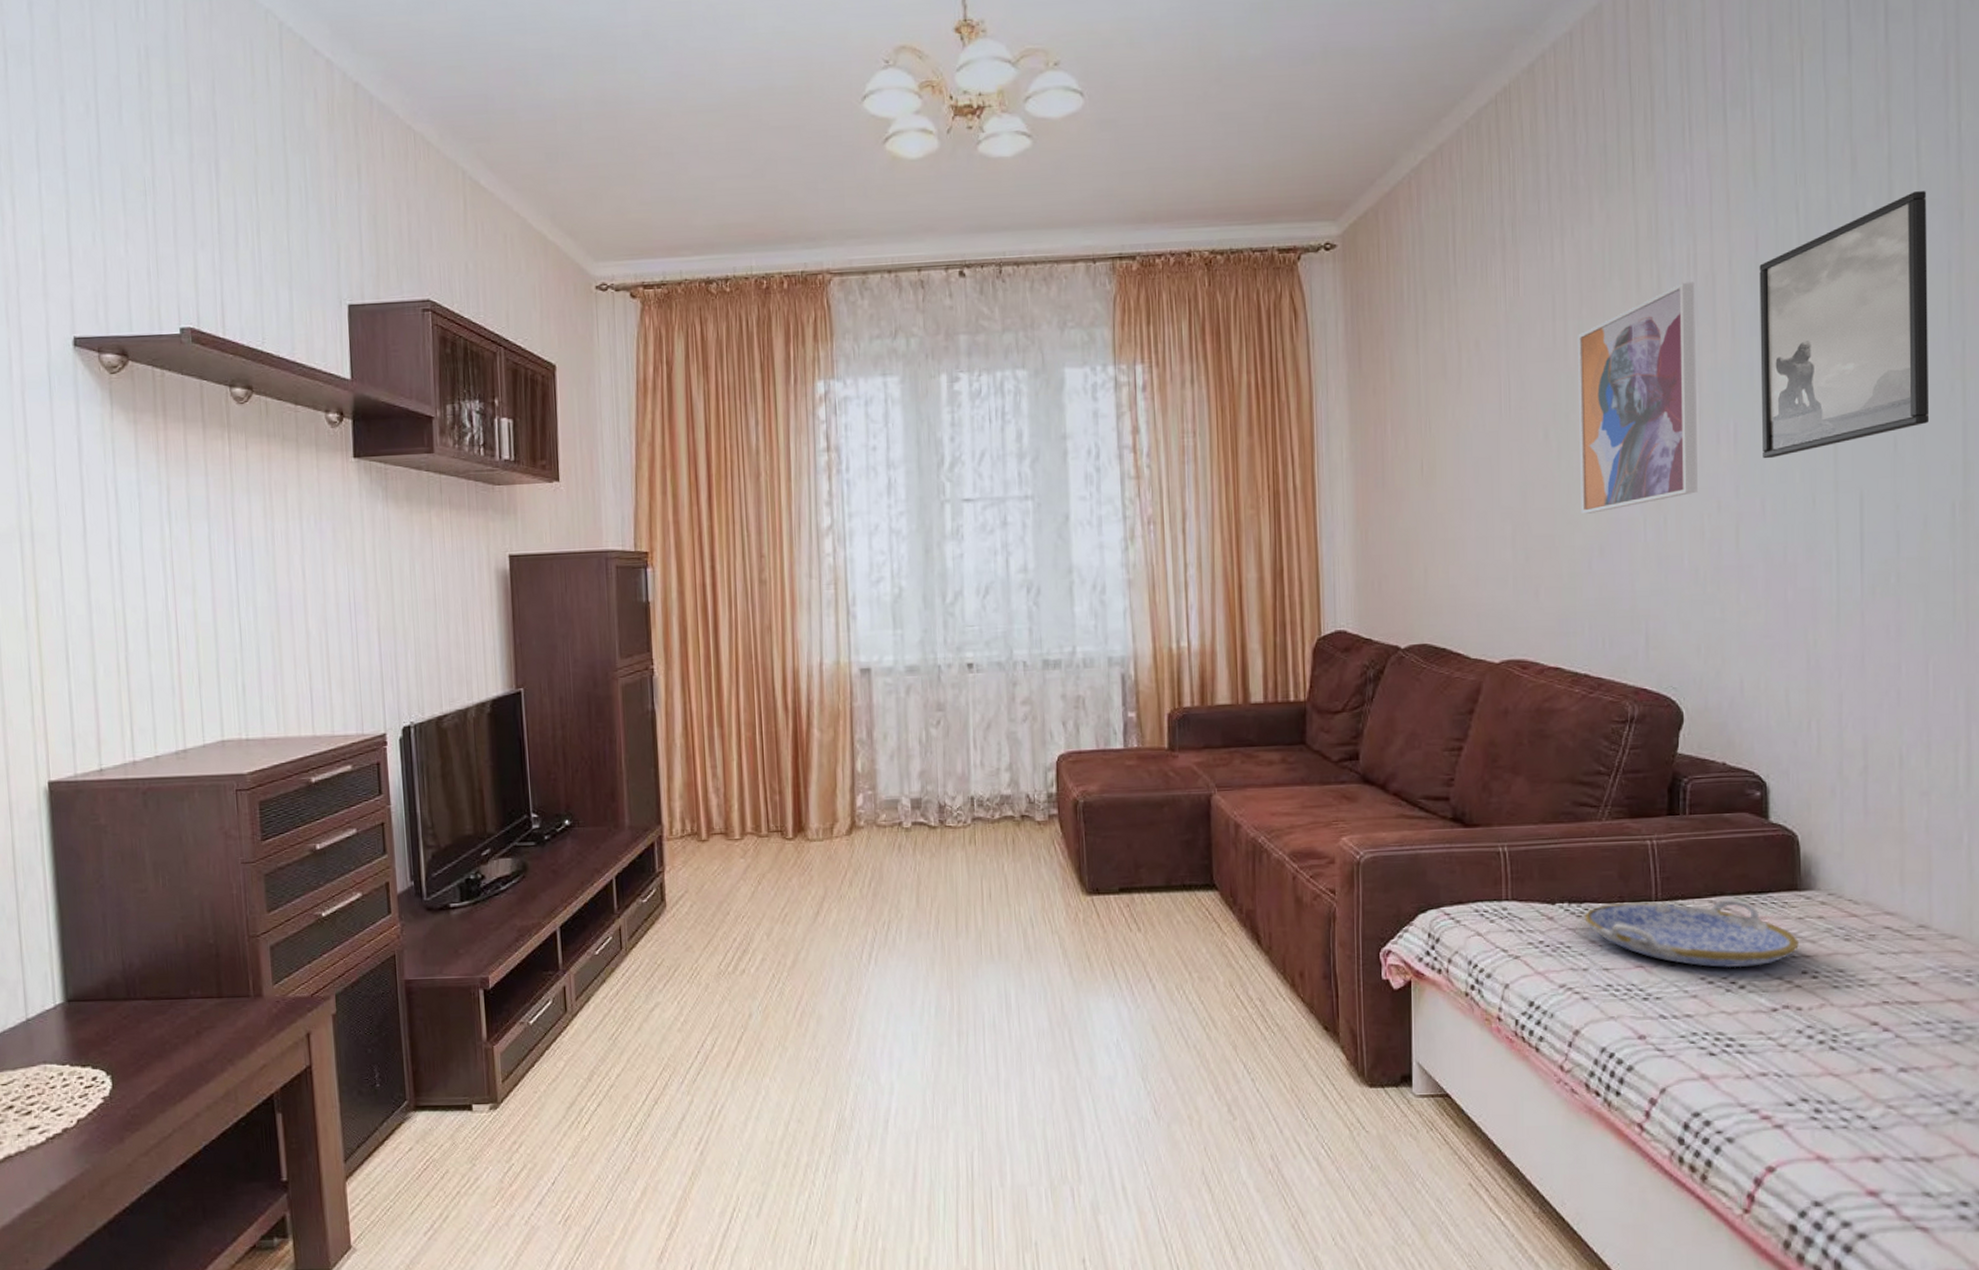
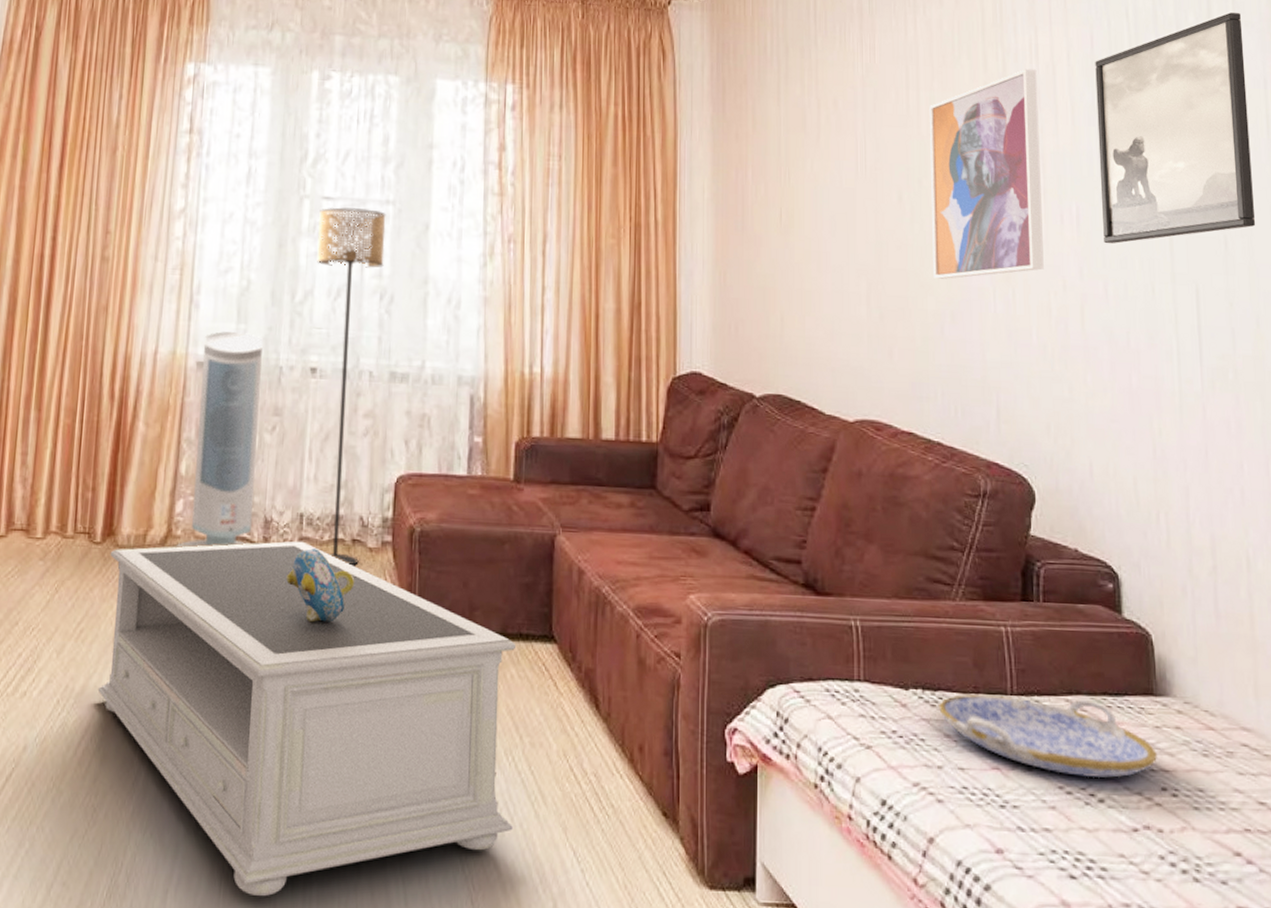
coffee table: none [802,821,1187,1120] -> present [97,541,517,897]
air purifier: none [861,637,927,836] -> present [177,331,263,548]
floor lamp: none [961,506,1029,838] -> present [317,207,386,565]
decorative bowl: none [964,826,1027,891] -> present [286,548,355,623]

